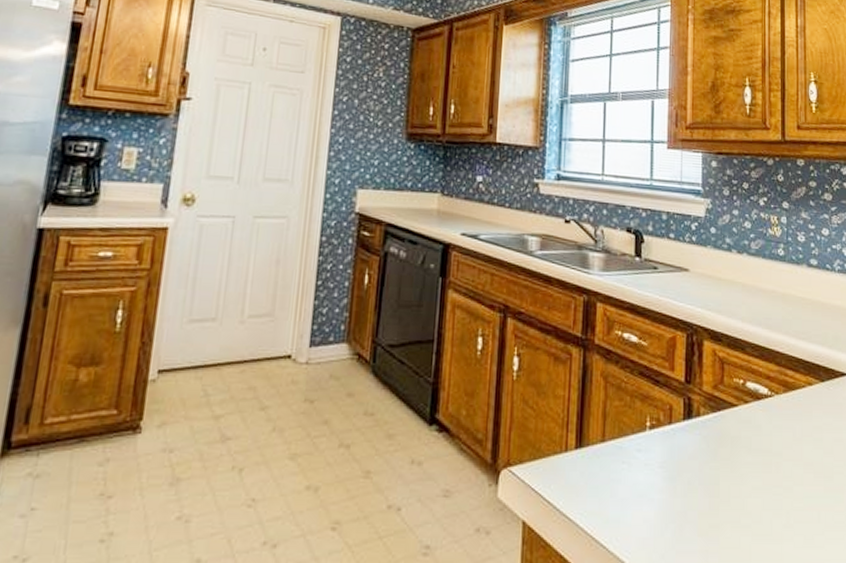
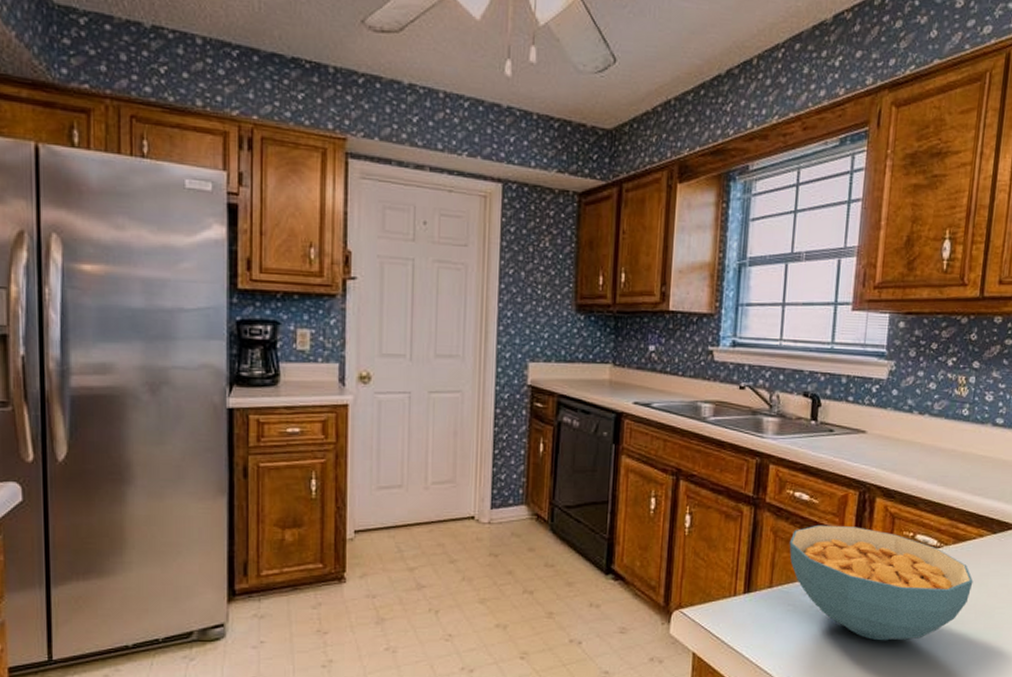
cereal bowl: none [620,369,808,506] -> present [789,524,973,641]

